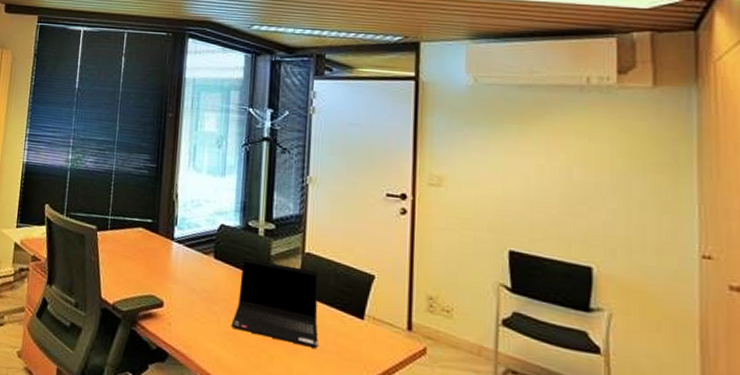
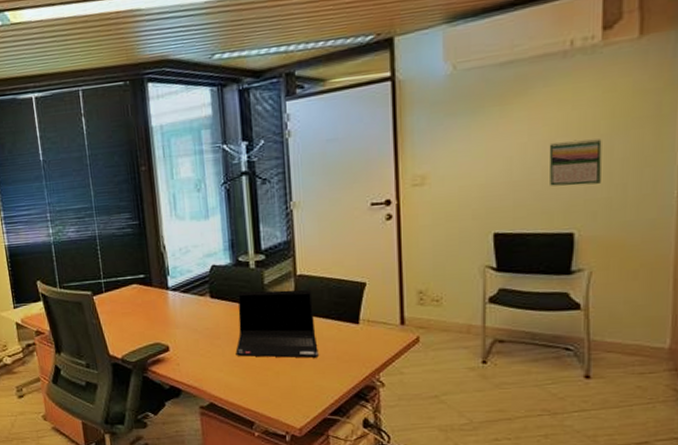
calendar: none [566,171,619,221] -> present [549,139,602,186]

